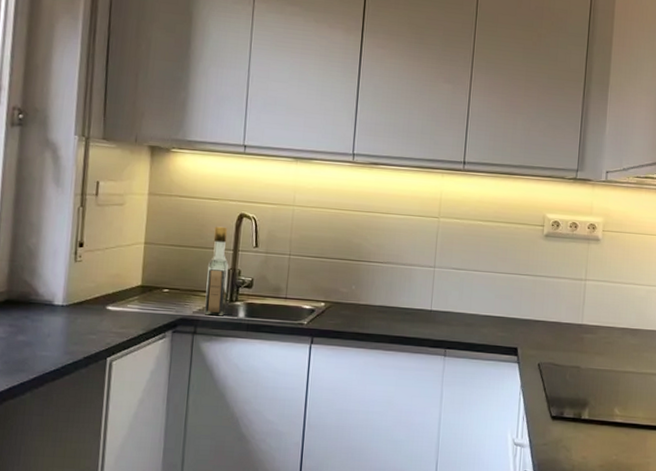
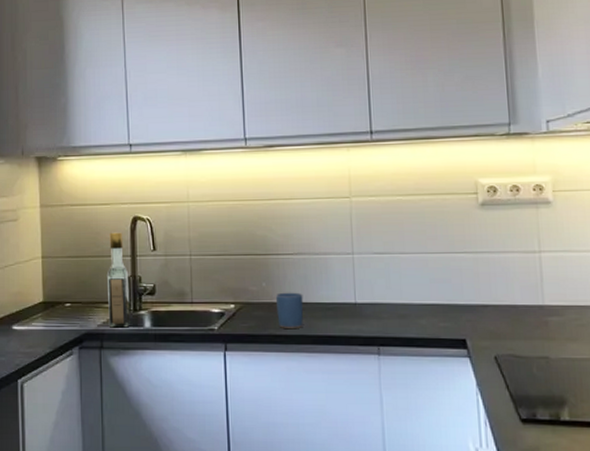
mug: none [361,295,387,328] -> present [275,292,304,328]

